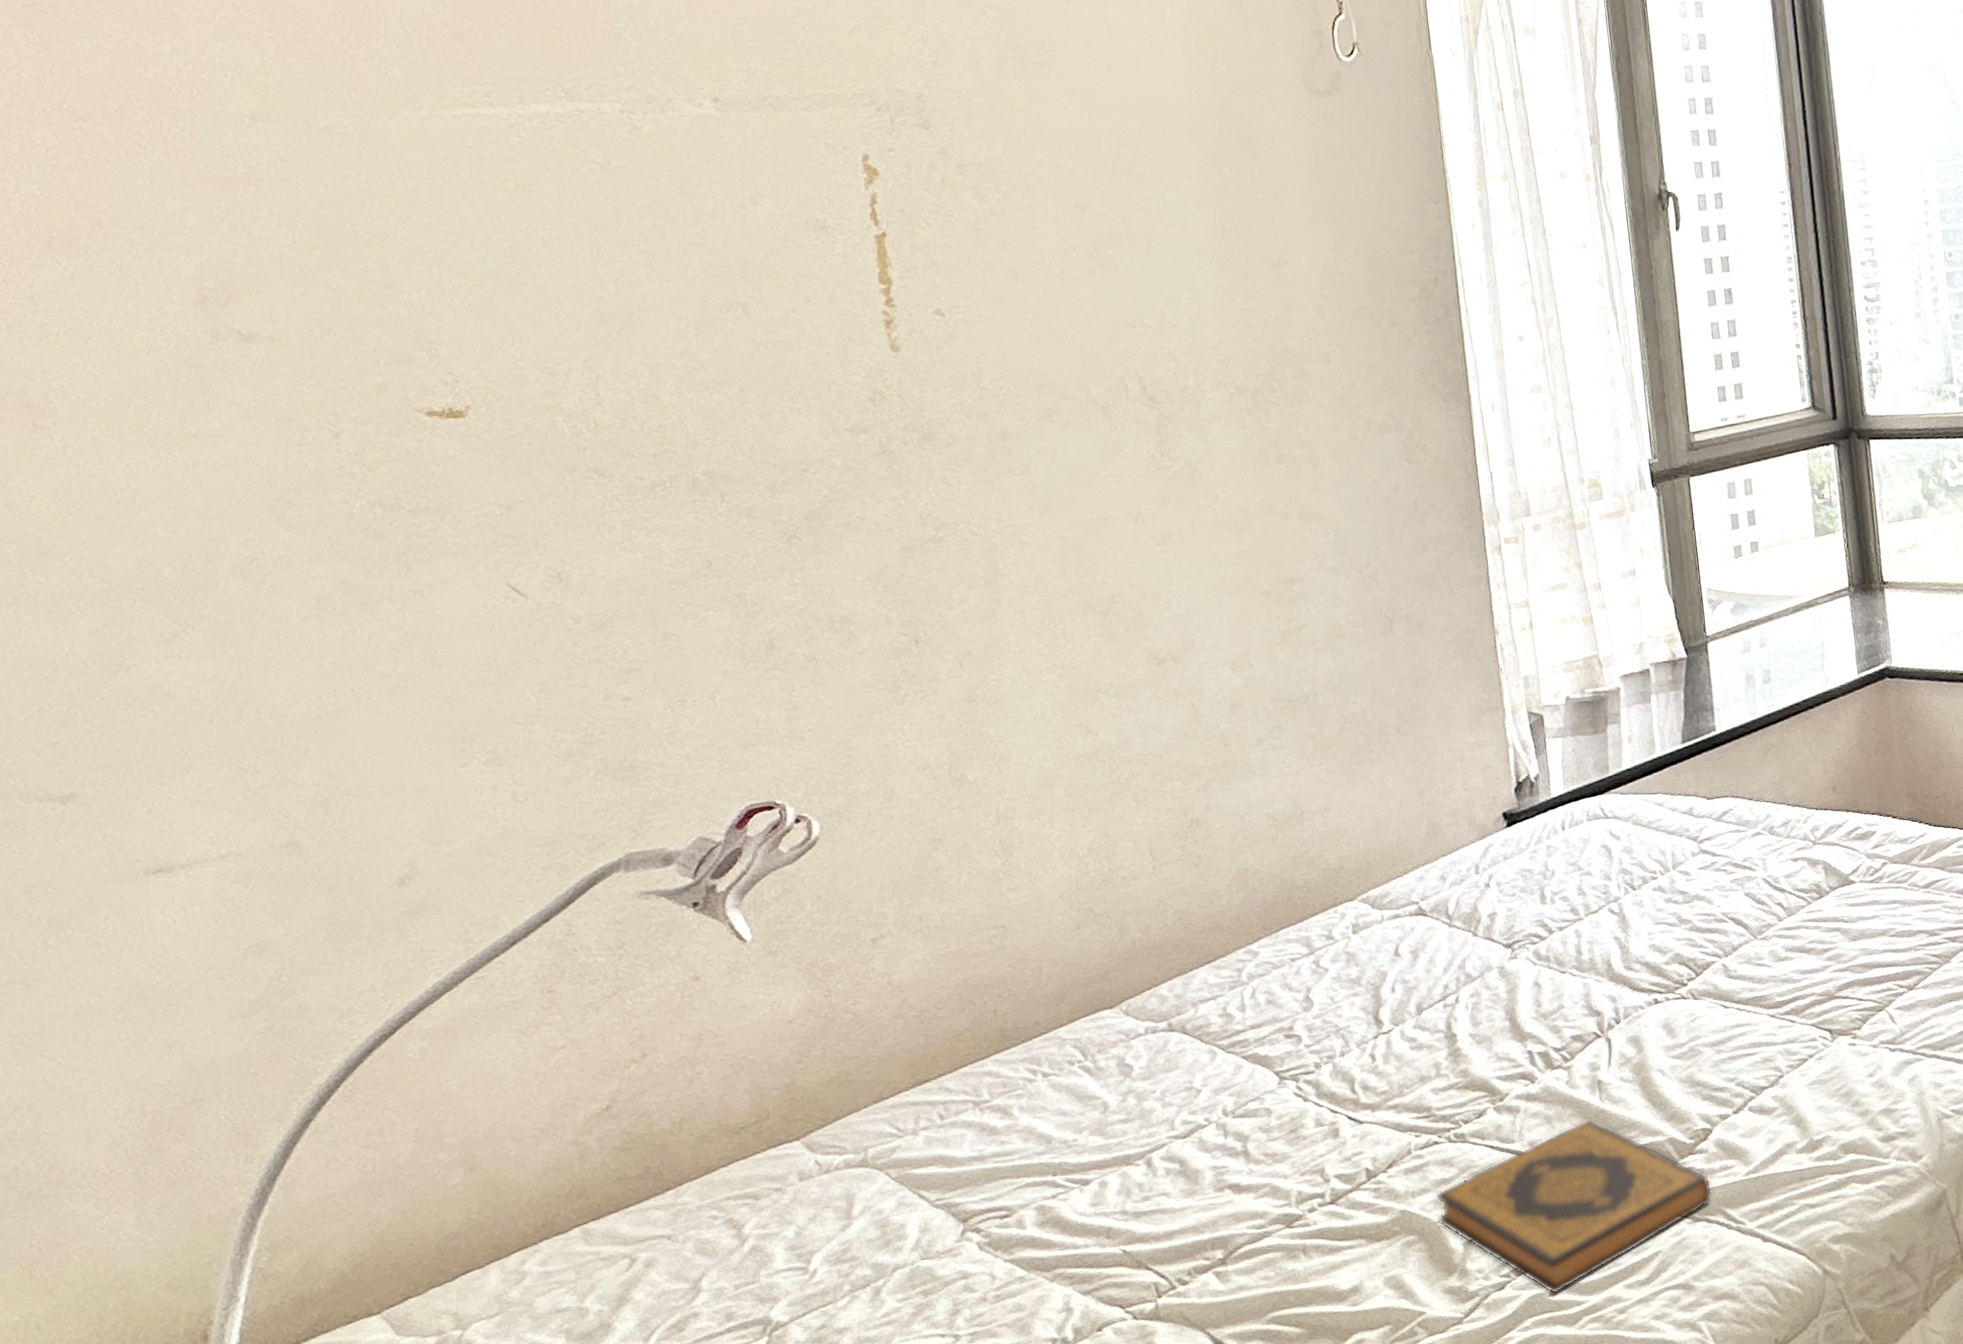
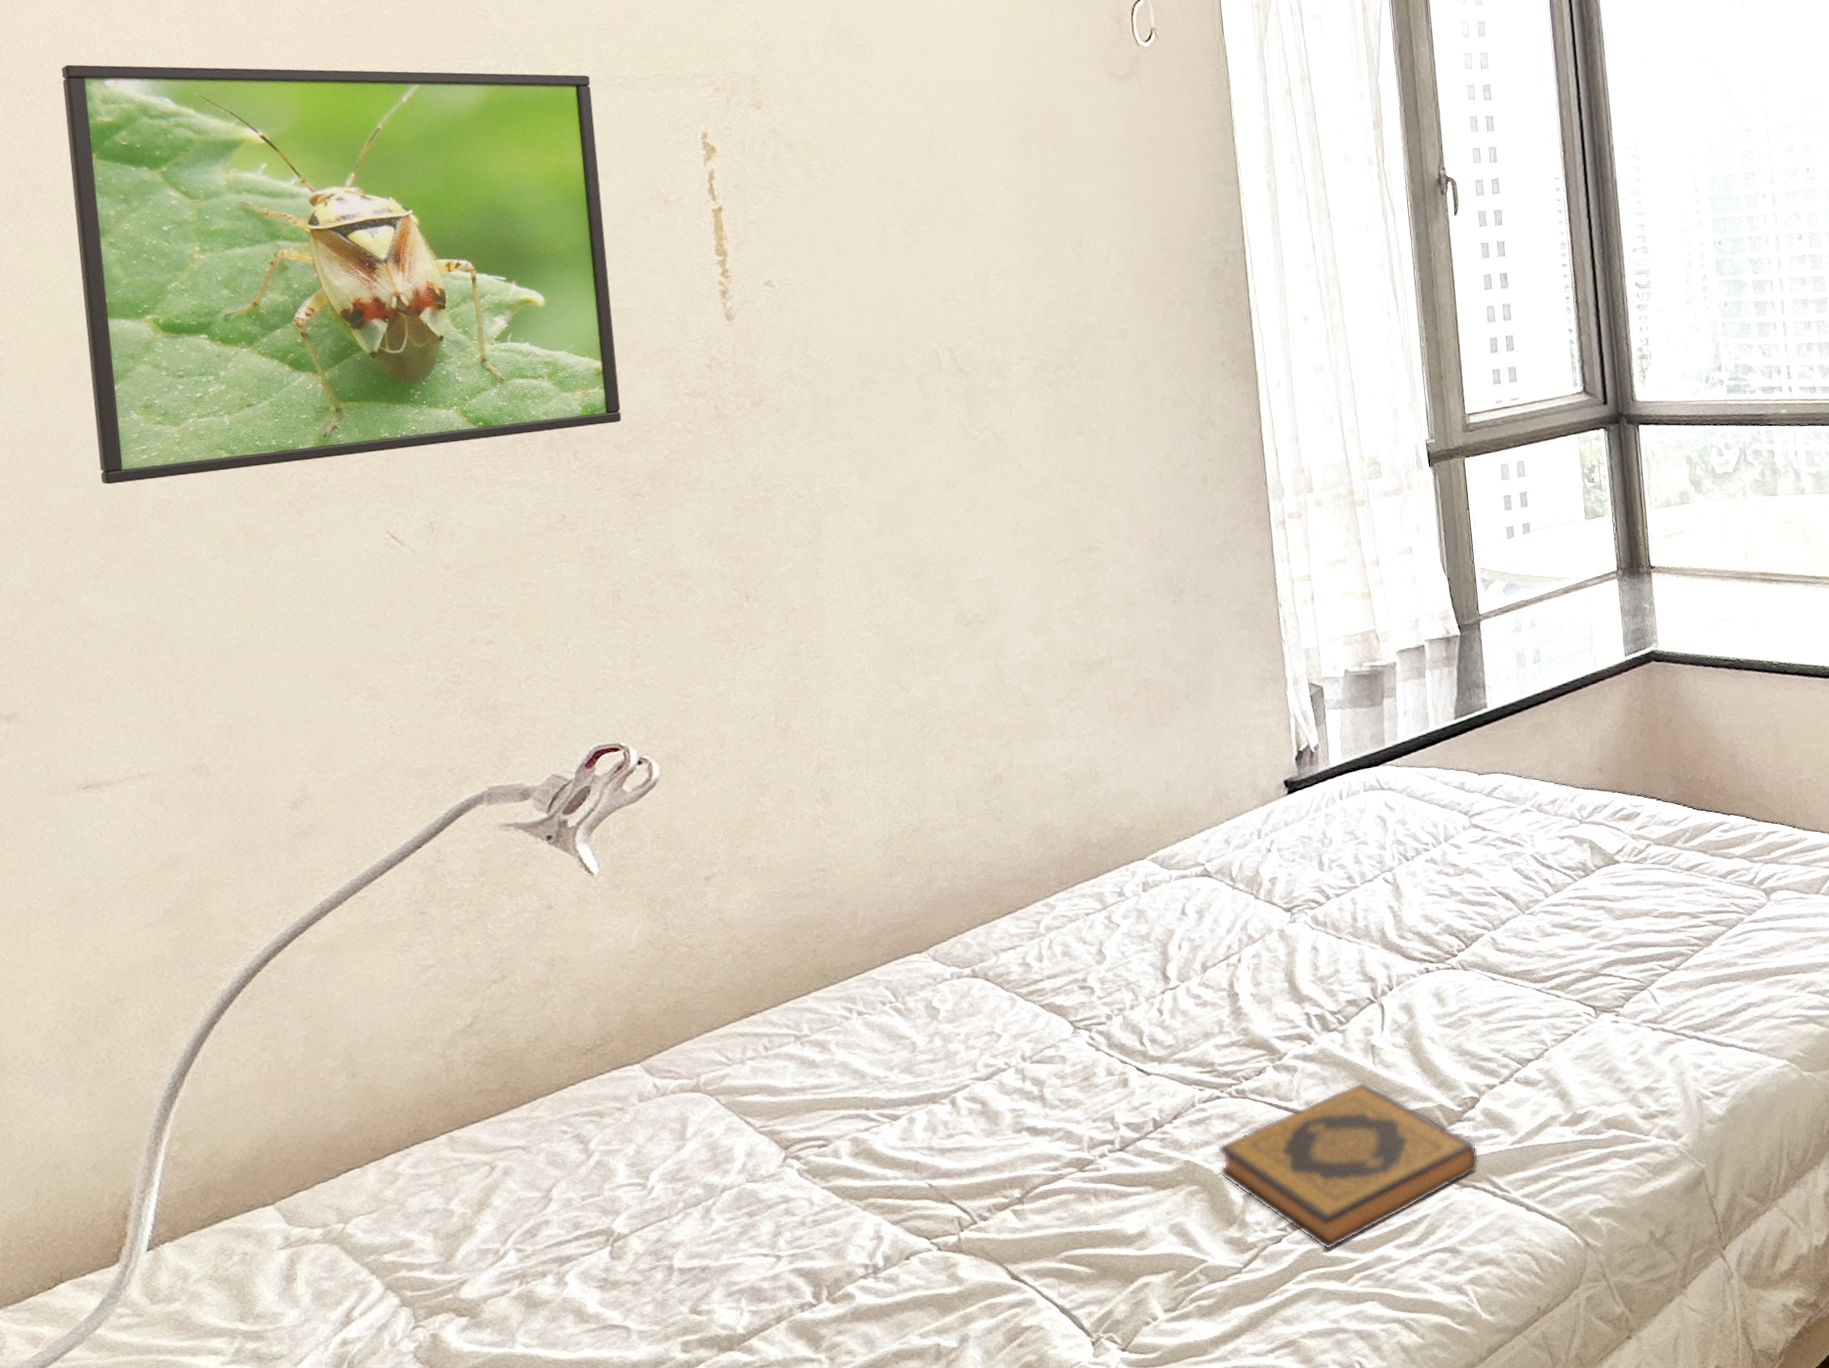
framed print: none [124,87,775,542] -> present [61,64,622,485]

